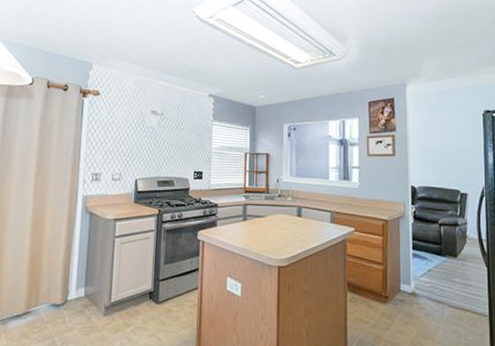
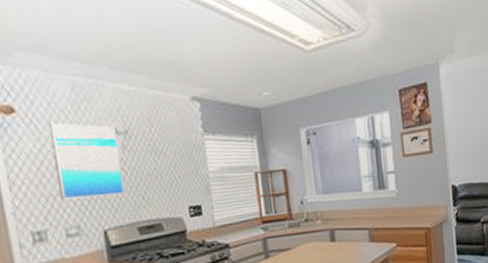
wall art: none [114,104,156,157] -> present [48,123,125,200]

